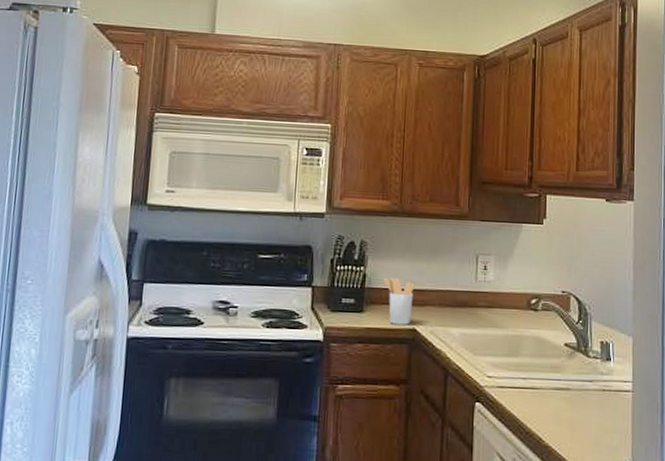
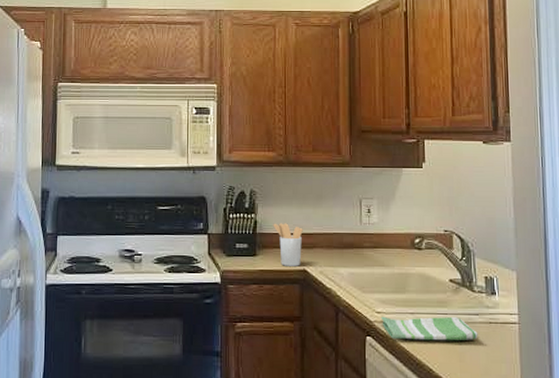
dish towel: none [491,381,591,409] -> present [380,316,478,341]

